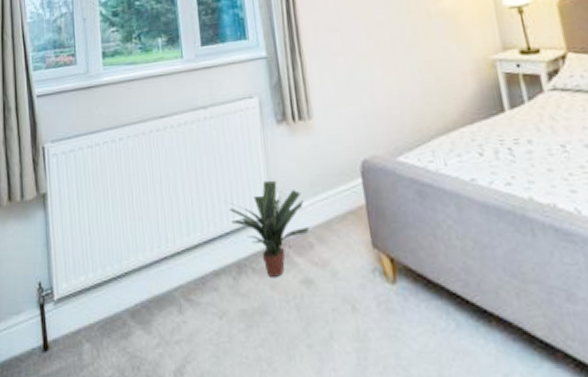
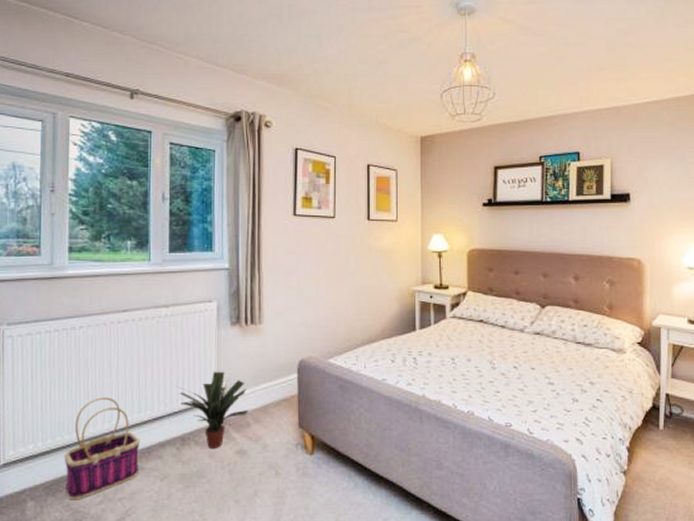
basket: none [115,218,194,343] -> present [64,397,140,500]

